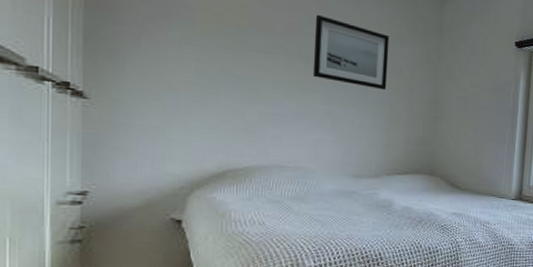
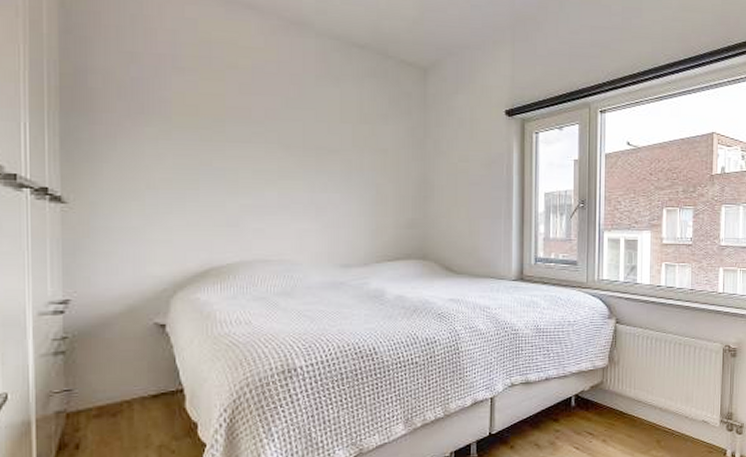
wall art: present [312,14,390,91] -> none [293,97,372,173]

